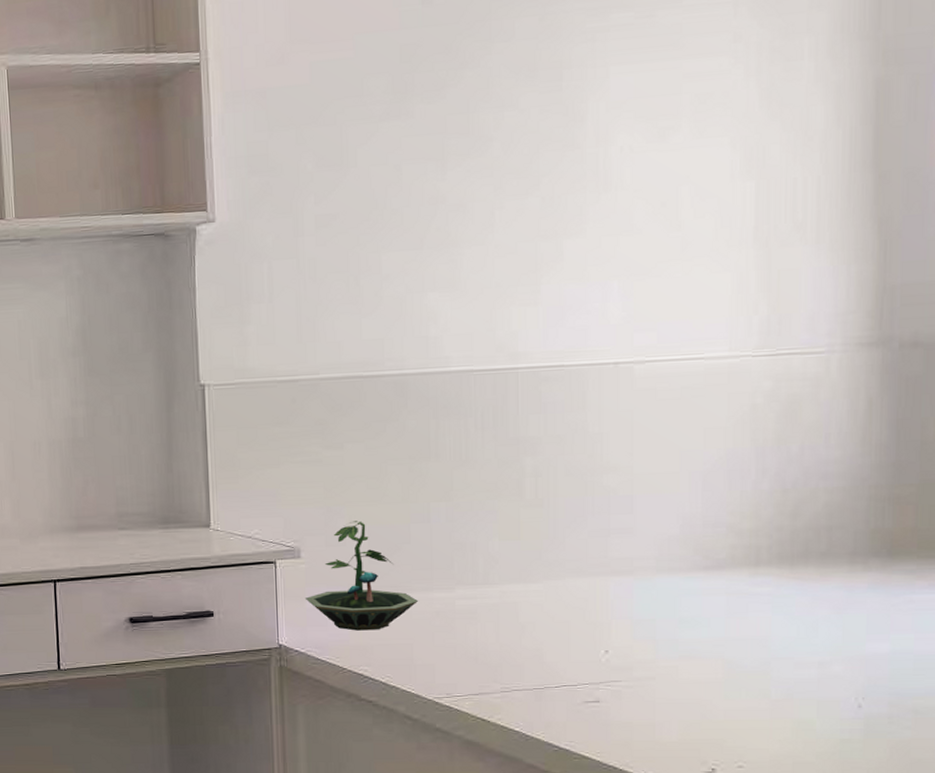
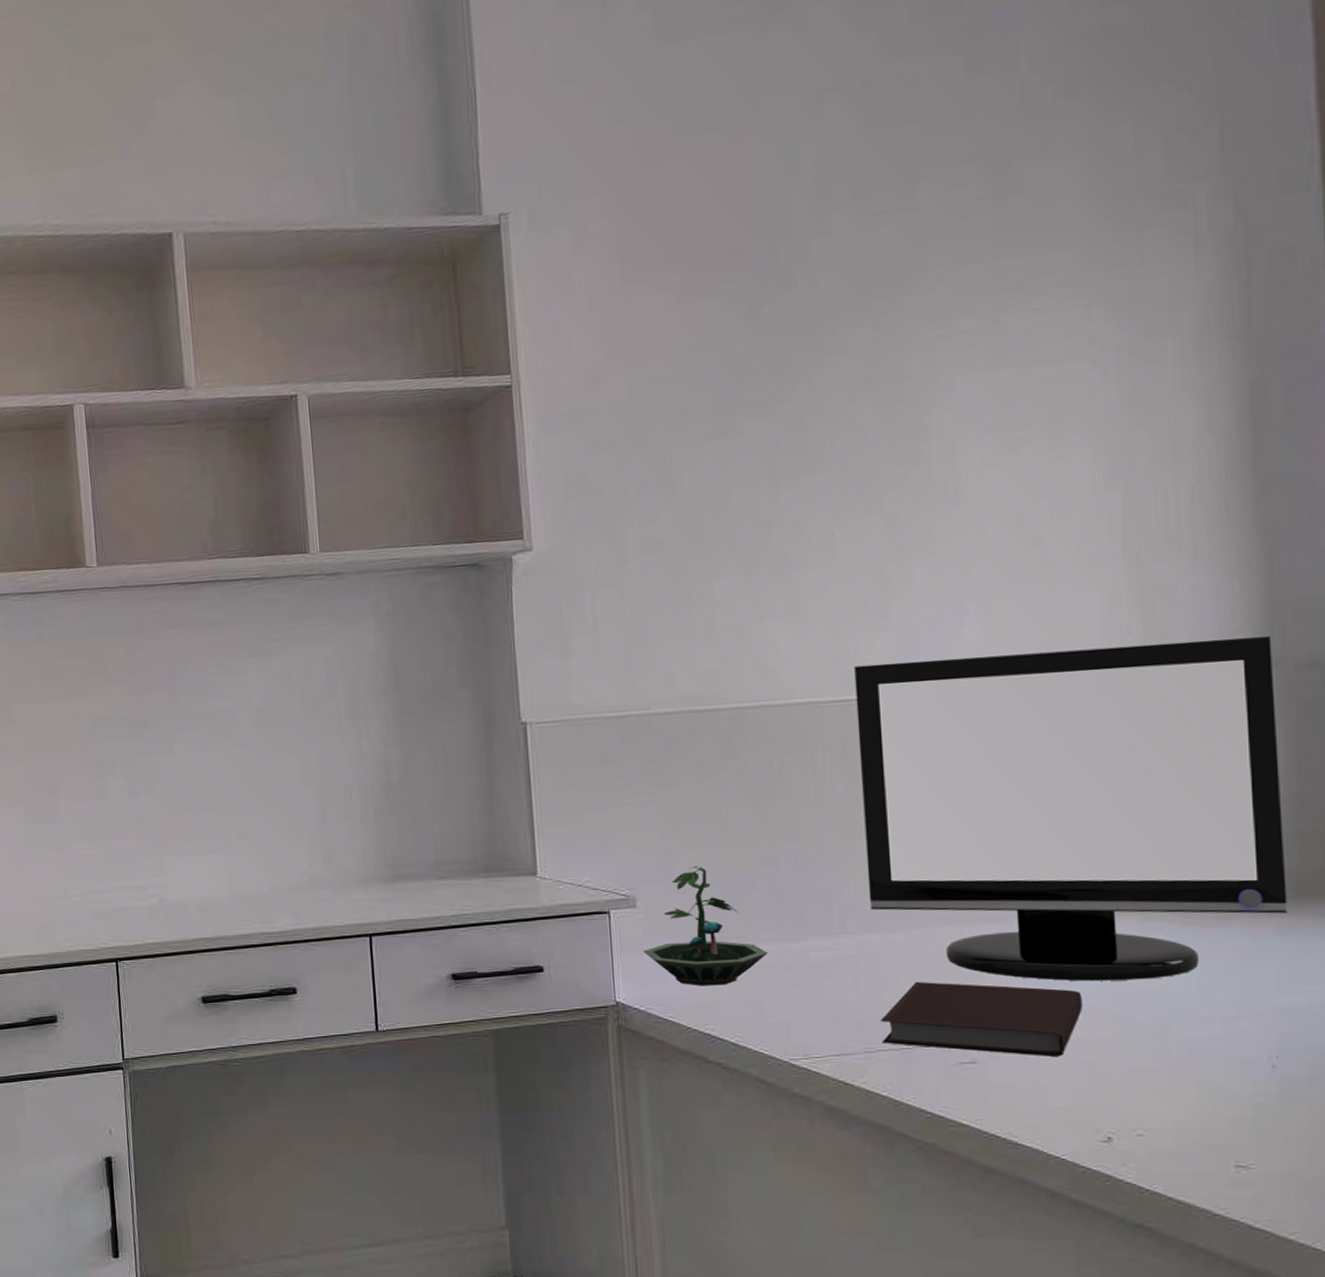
monitor: none [507,317,881,629] -> present [854,635,1287,981]
notebook: none [516,628,696,696] -> present [880,982,1082,1056]

